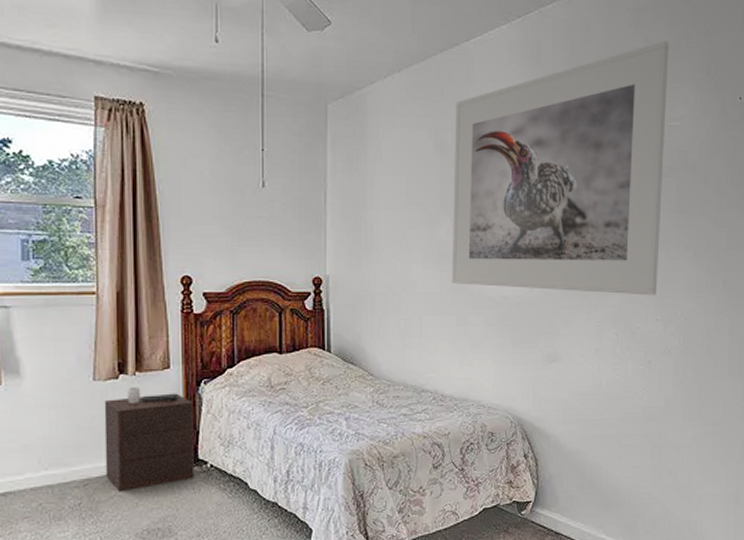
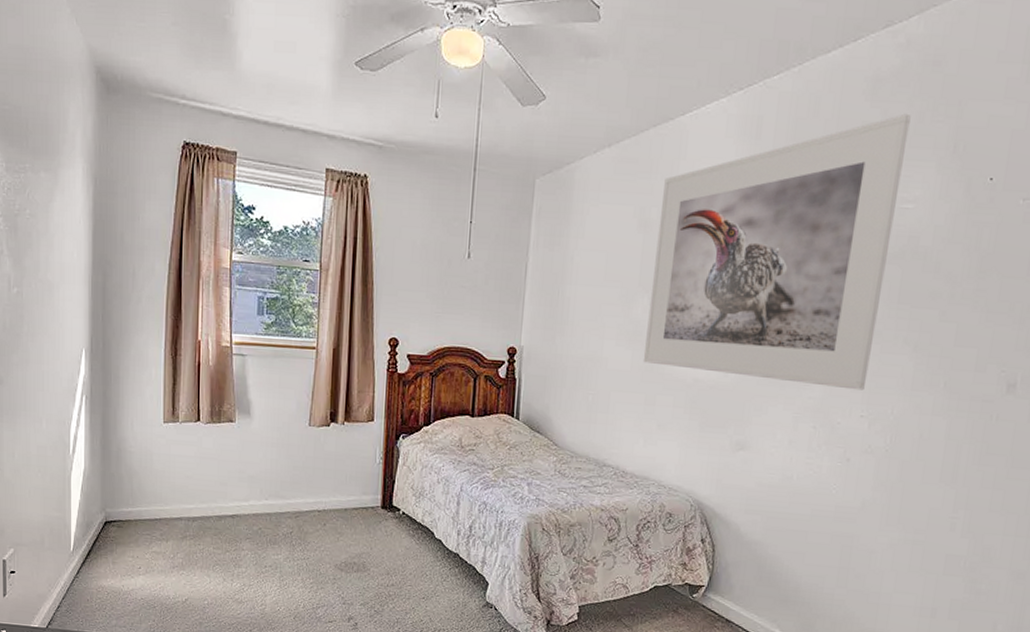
nightstand: present [104,386,194,492] -> none [314,434,392,527]

